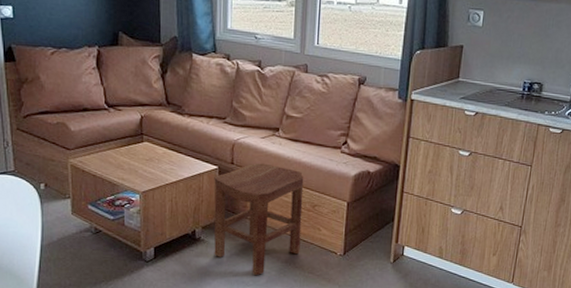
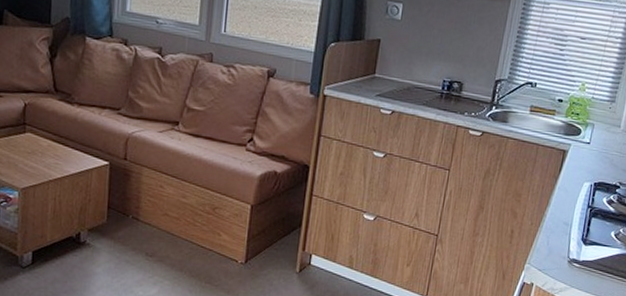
stool: present [214,163,304,275] -> none [100,159,205,284]

